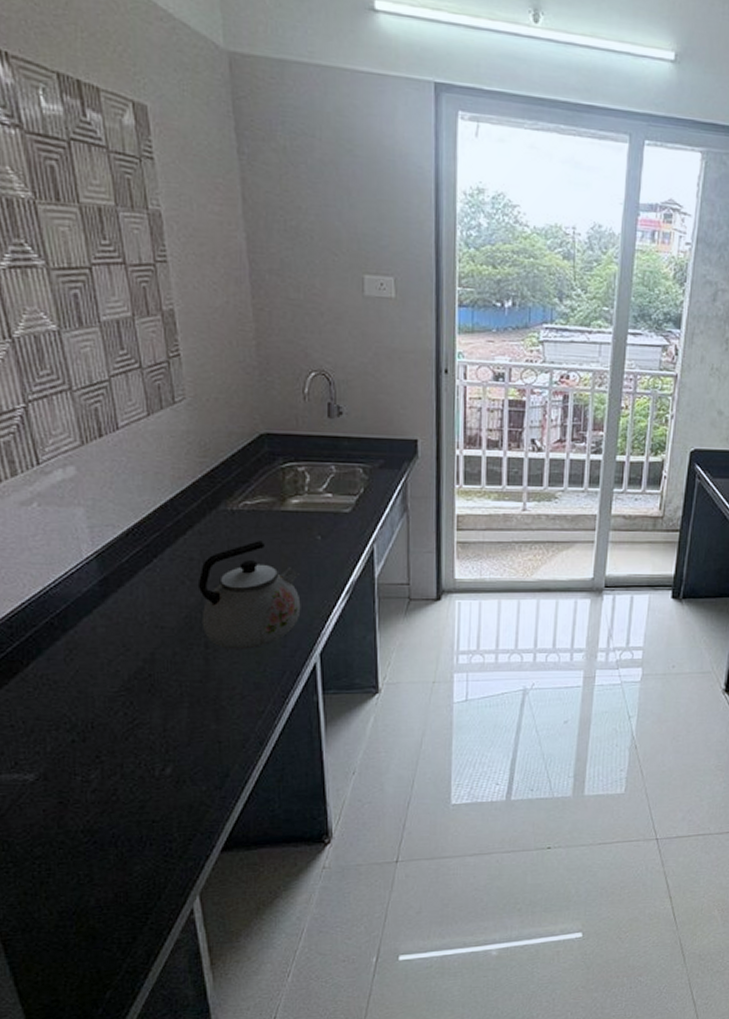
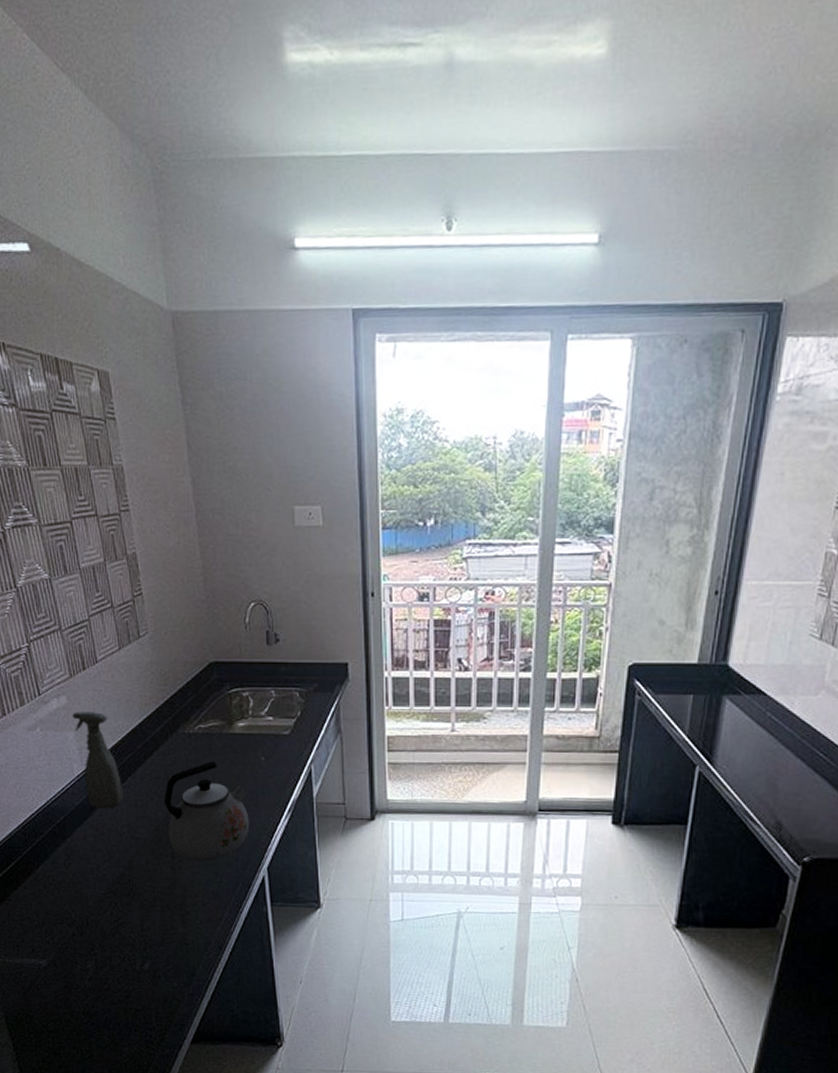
spray bottle: none [82,484,147,594] -> present [72,712,124,808]

